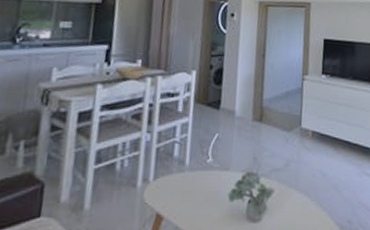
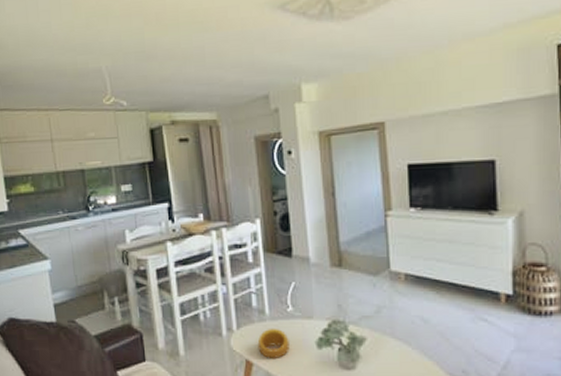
ring: none [171,179,204,211] -> present [257,328,290,358]

